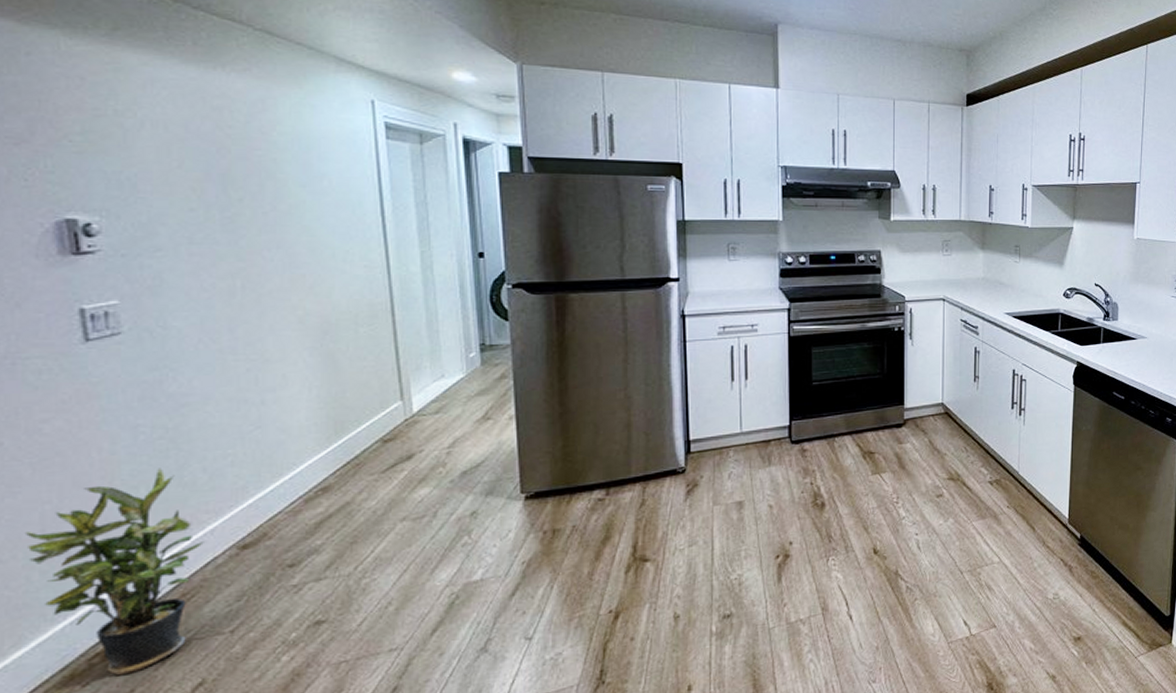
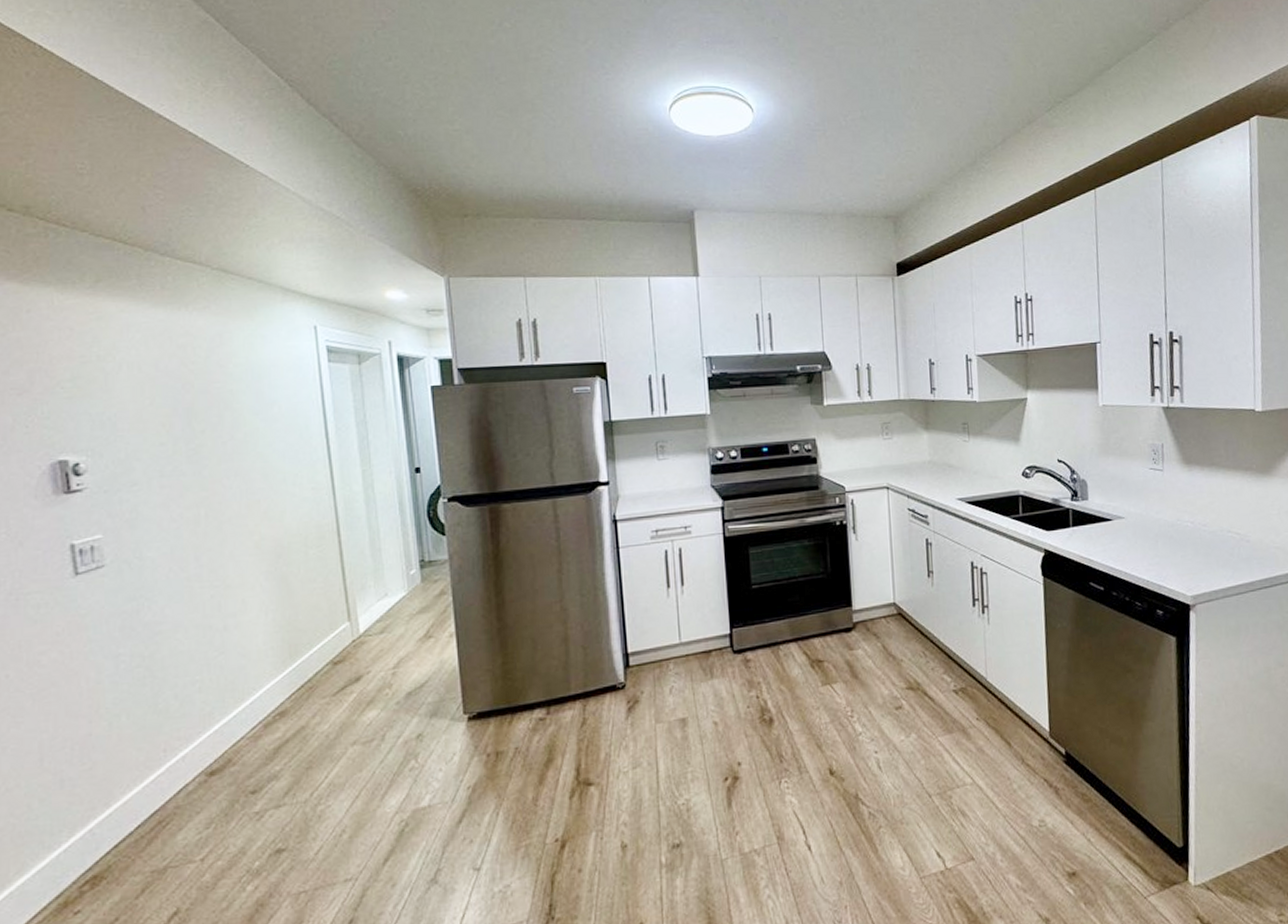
potted plant: present [26,468,204,677] -> none [27,696,176,904]

